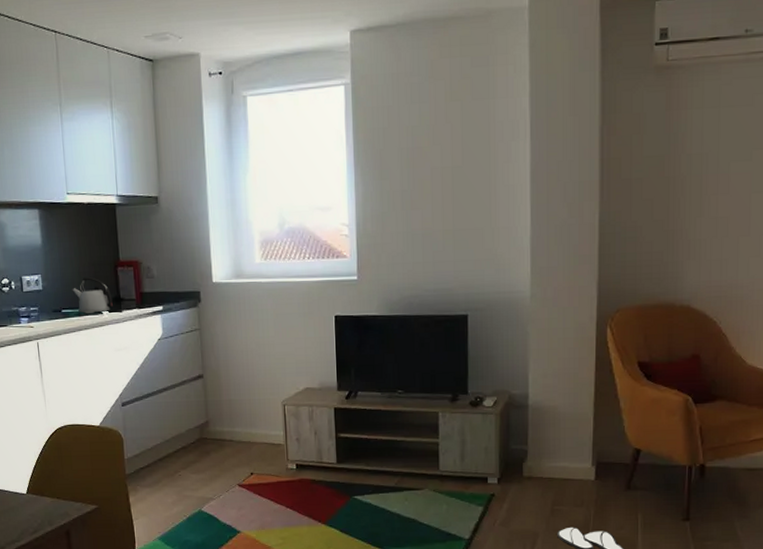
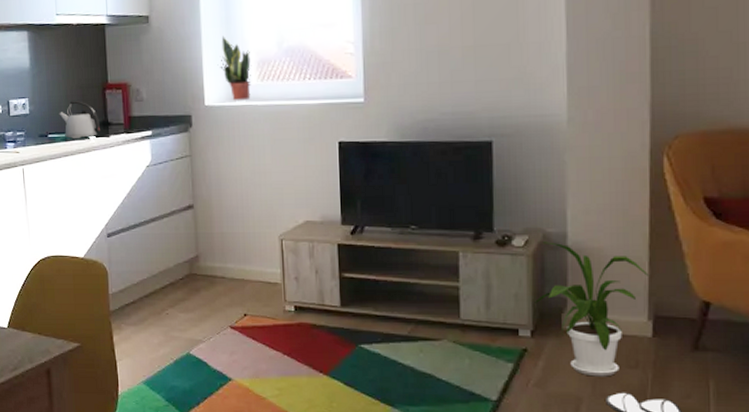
potted plant: none [224,217,256,278] -> present [217,35,252,101]
house plant: none [501,402,594,515] -> present [535,242,650,377]

